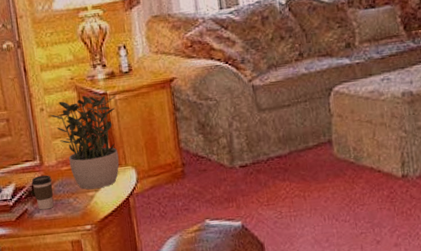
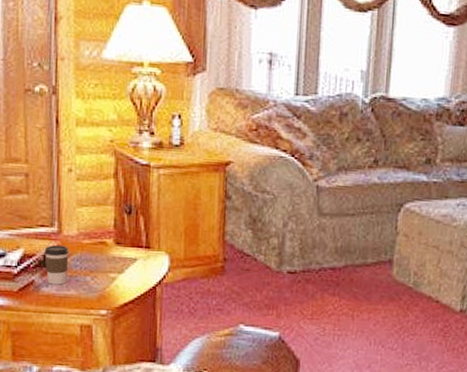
potted plant: present [50,92,119,190] -> none [79,160,161,271]

